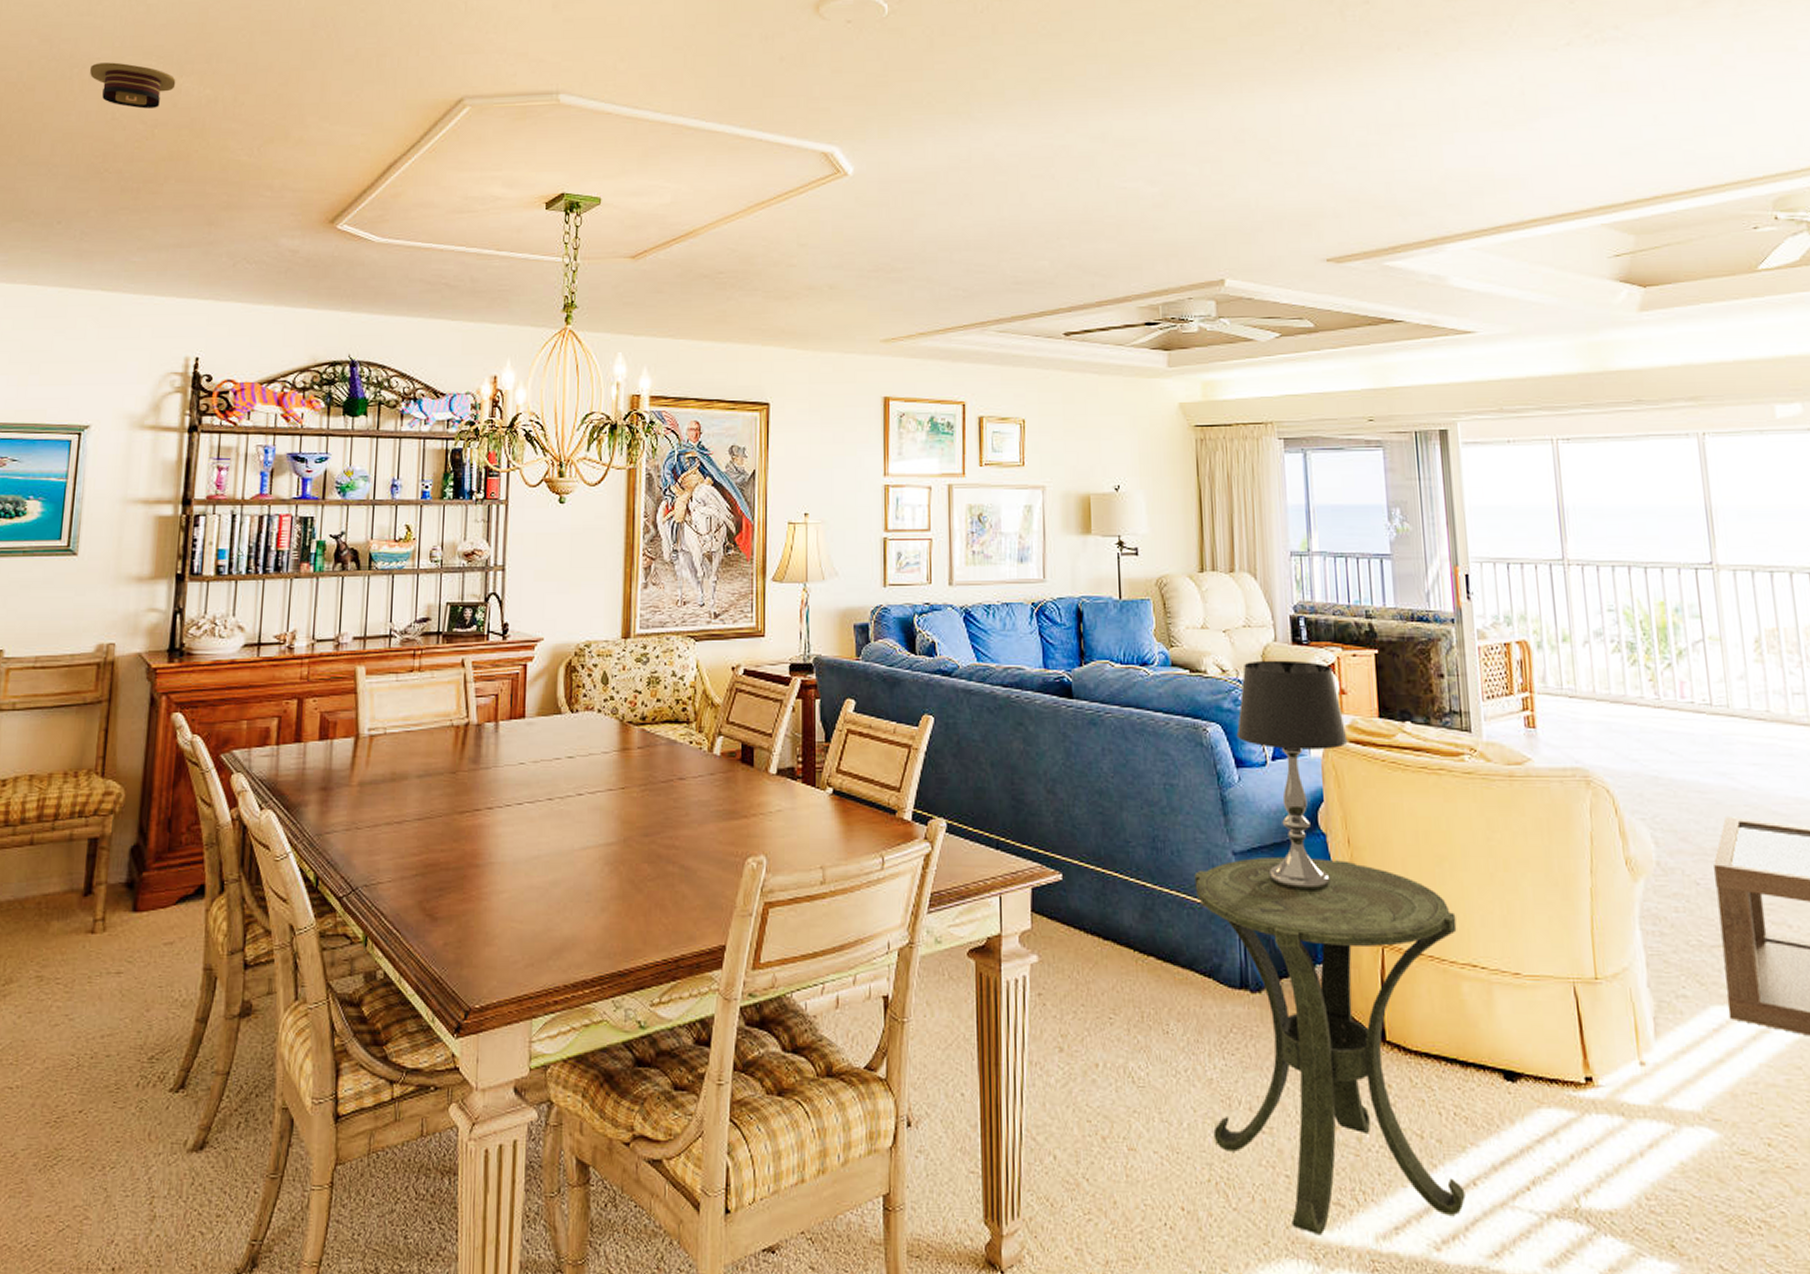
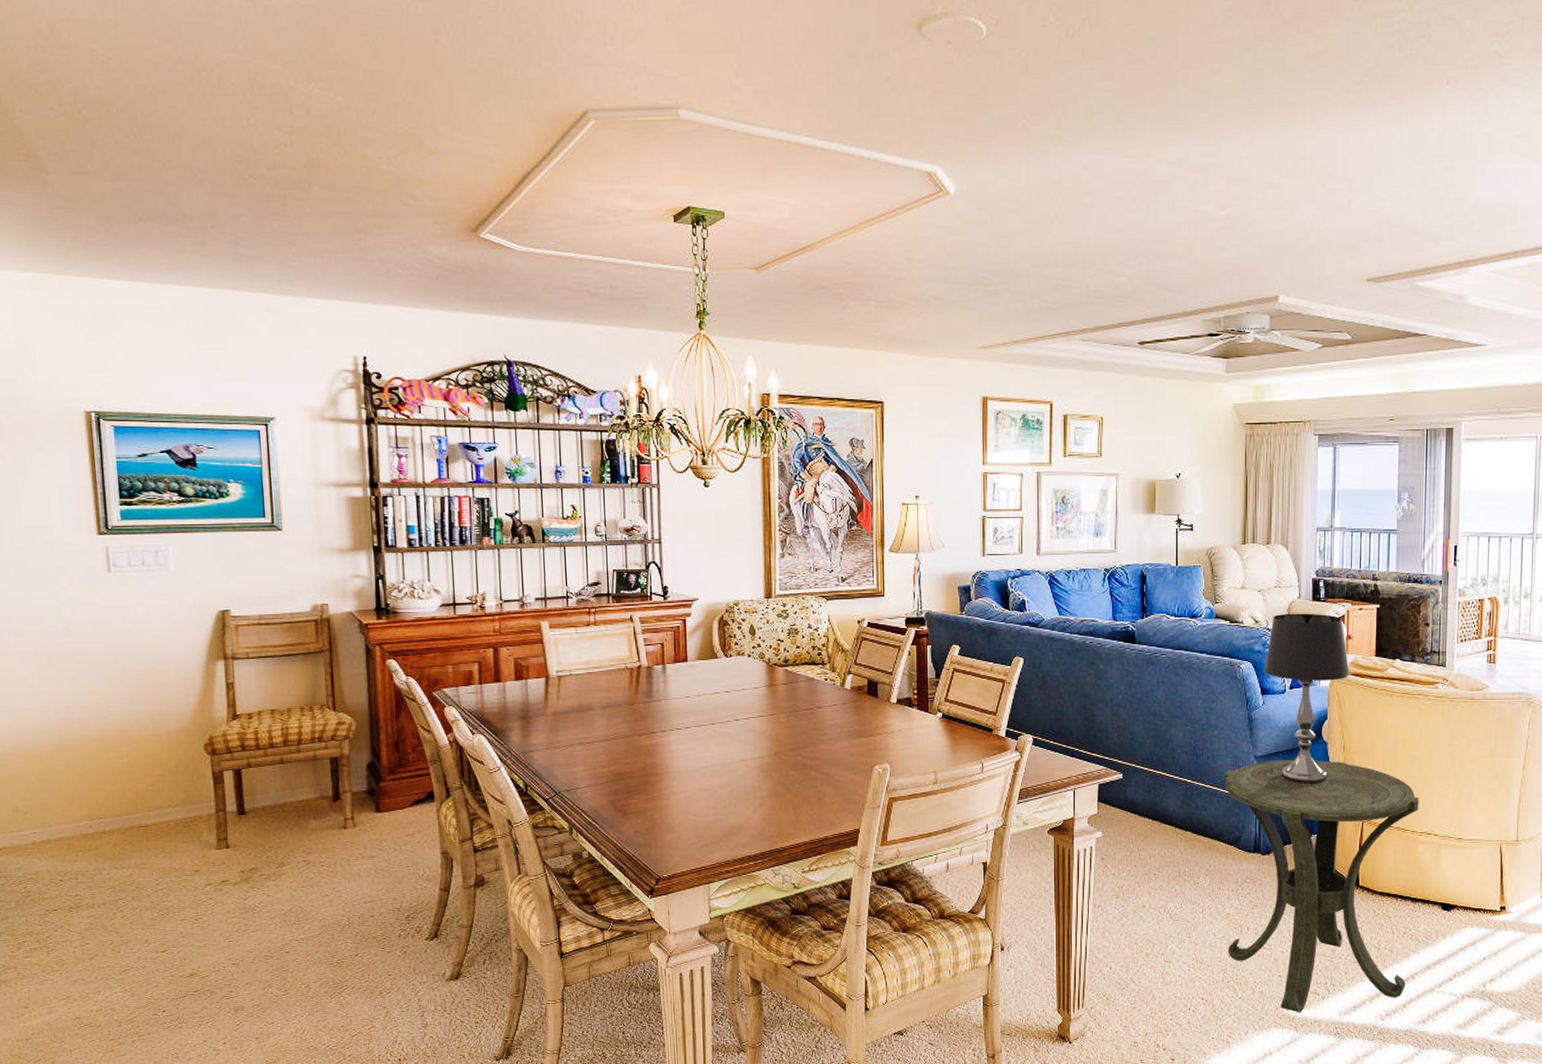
recessed light: present [90,62,176,109] -> none [218,66,306,115]

